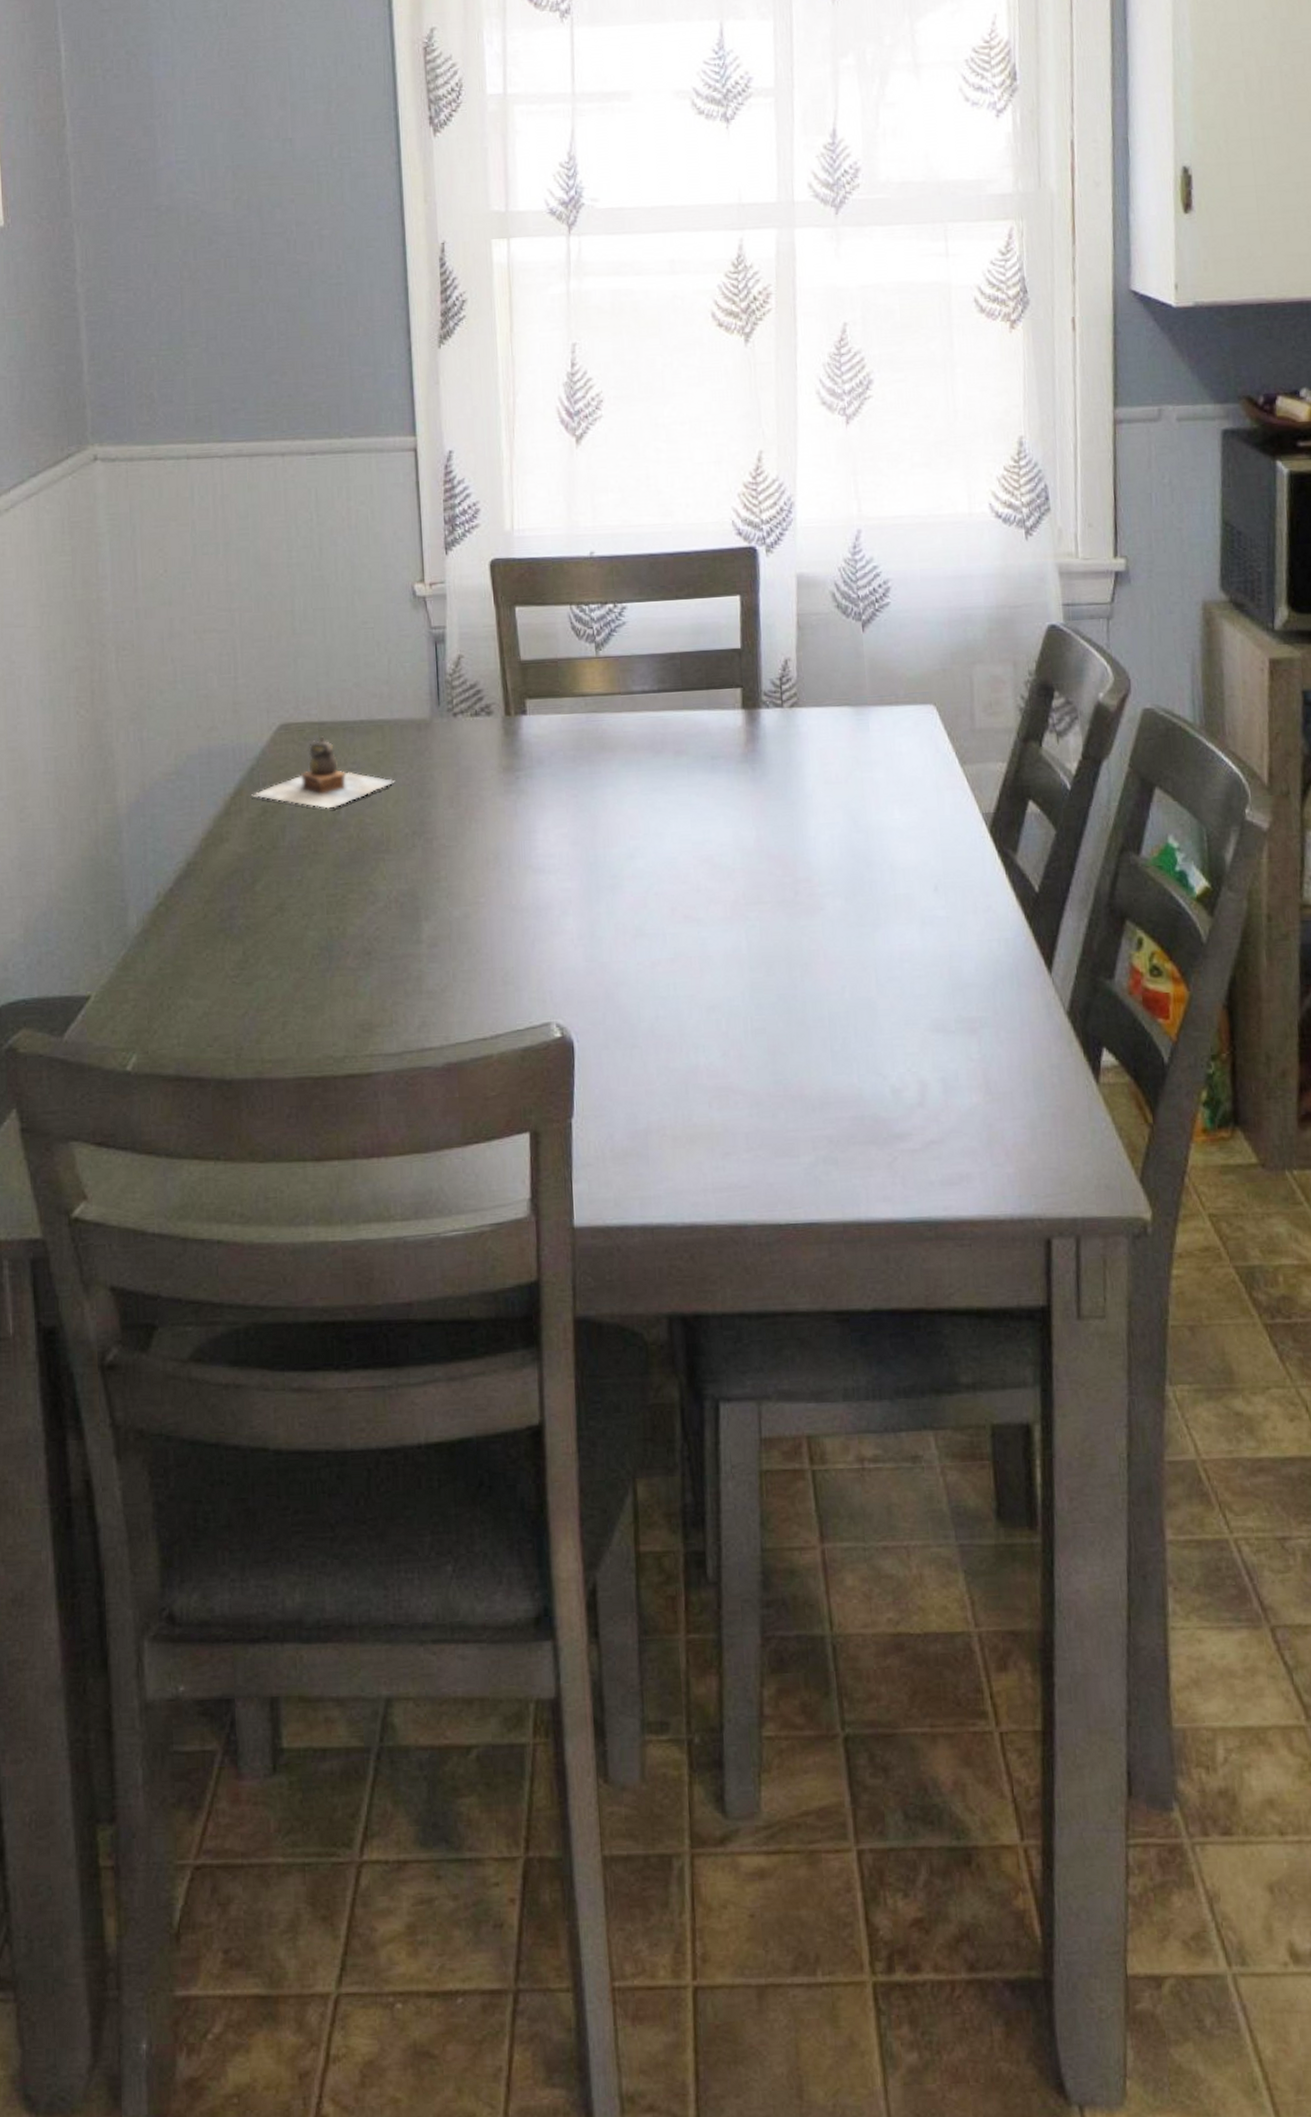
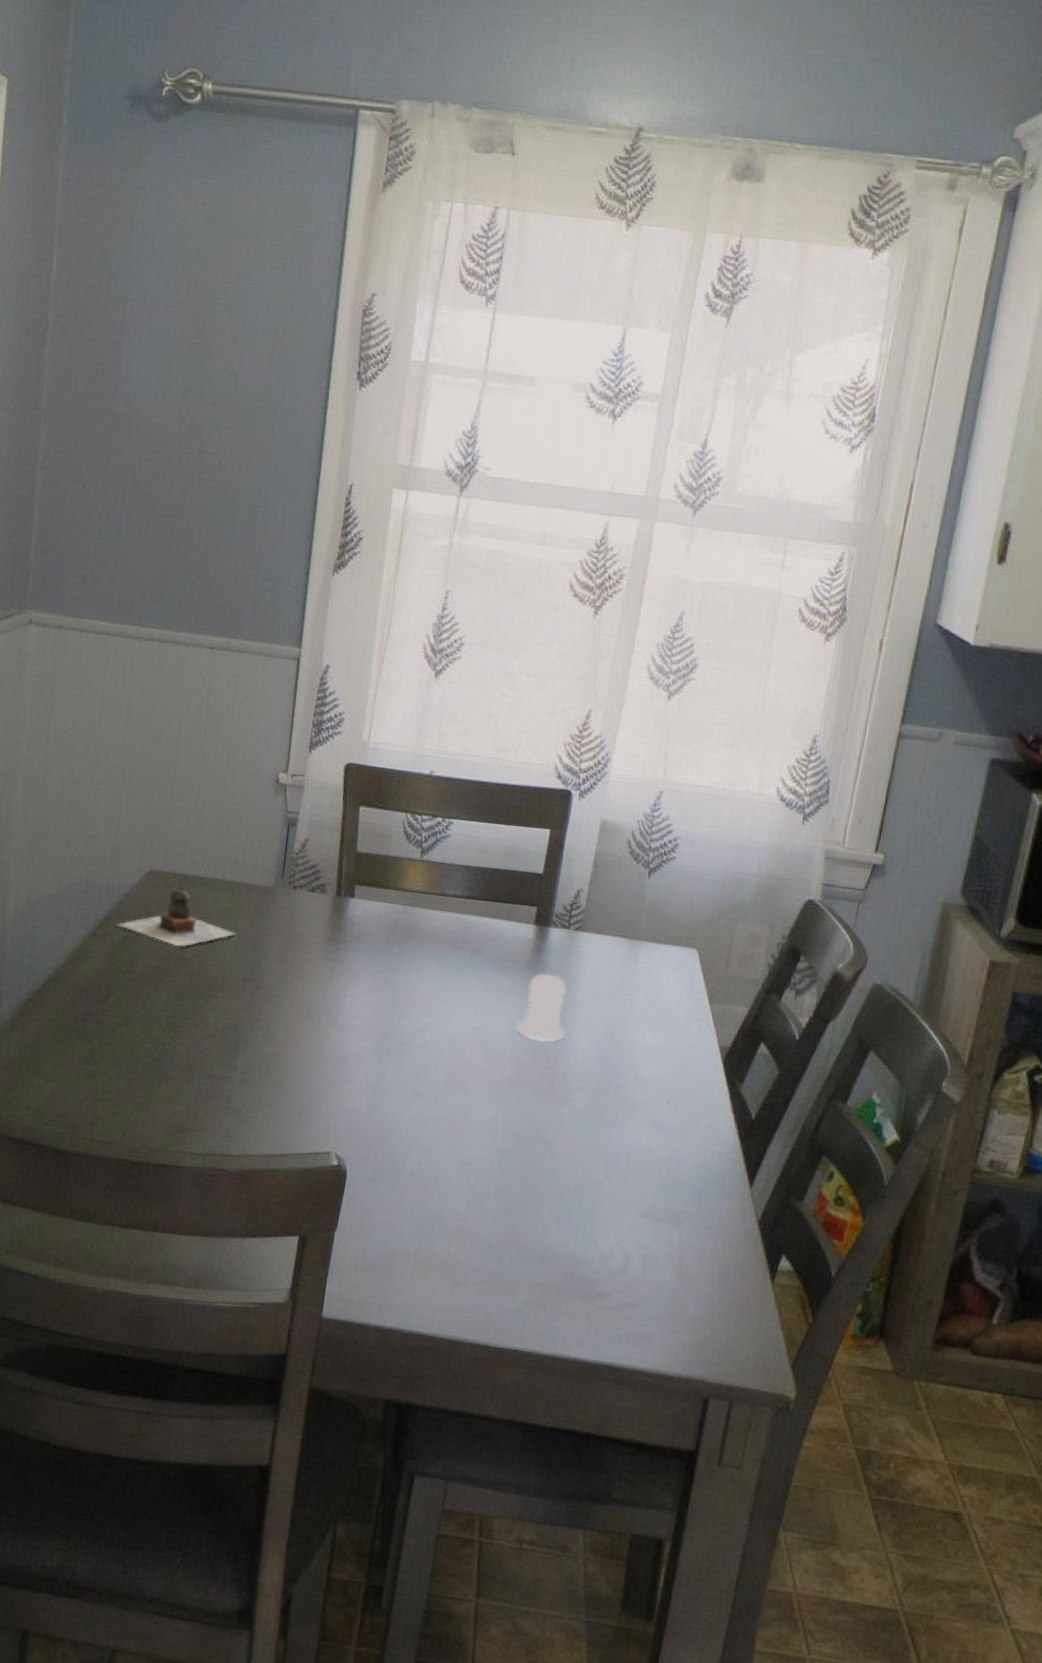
salt shaker: none [742,763,801,844] -> present [516,973,567,1042]

